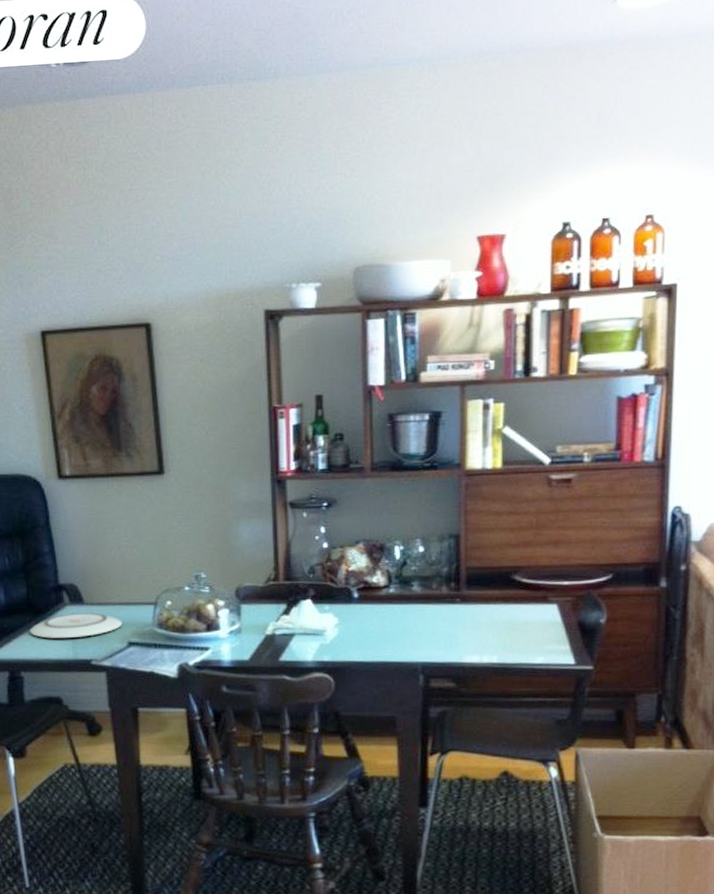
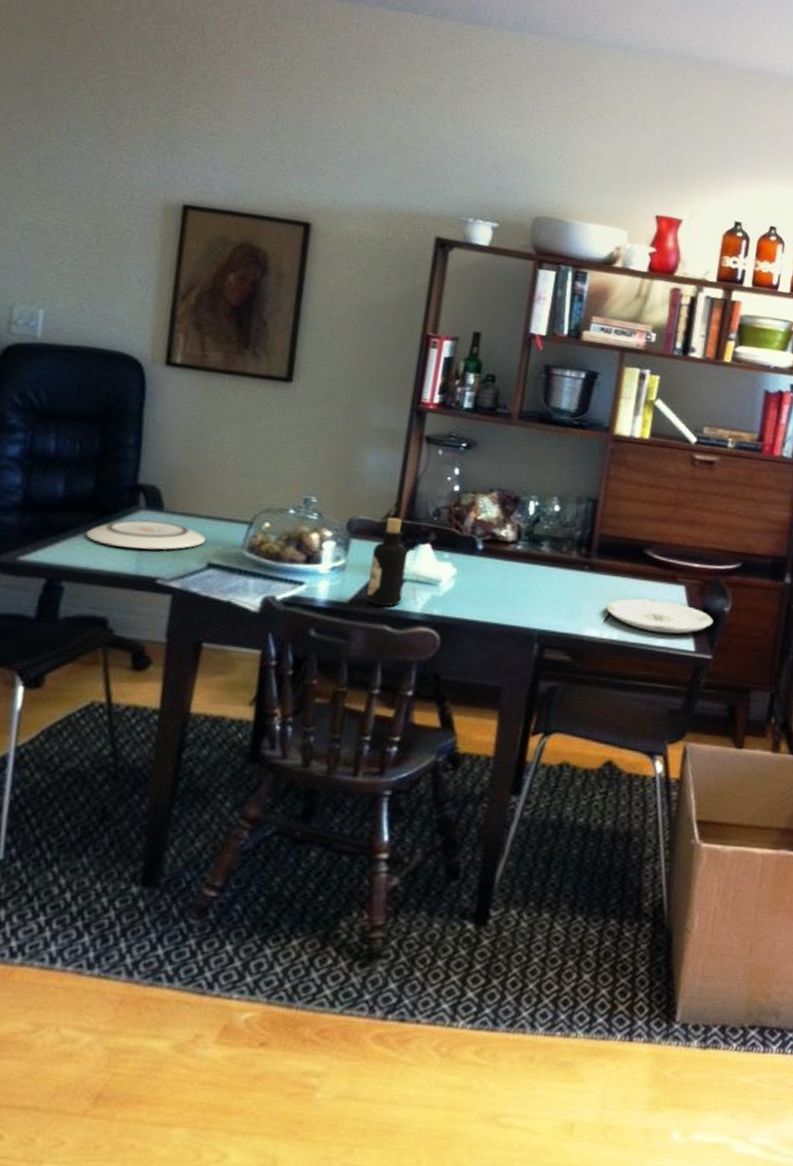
bottle: none [261,580,294,660] -> present [366,517,408,607]
plate: none [483,621,590,652] -> present [606,598,714,634]

